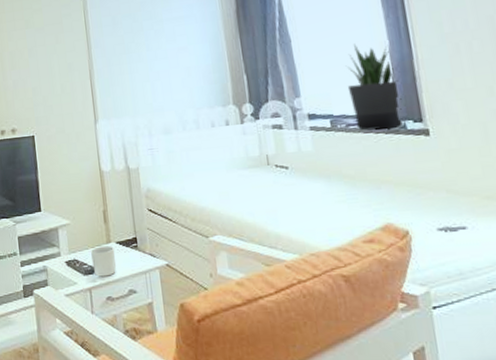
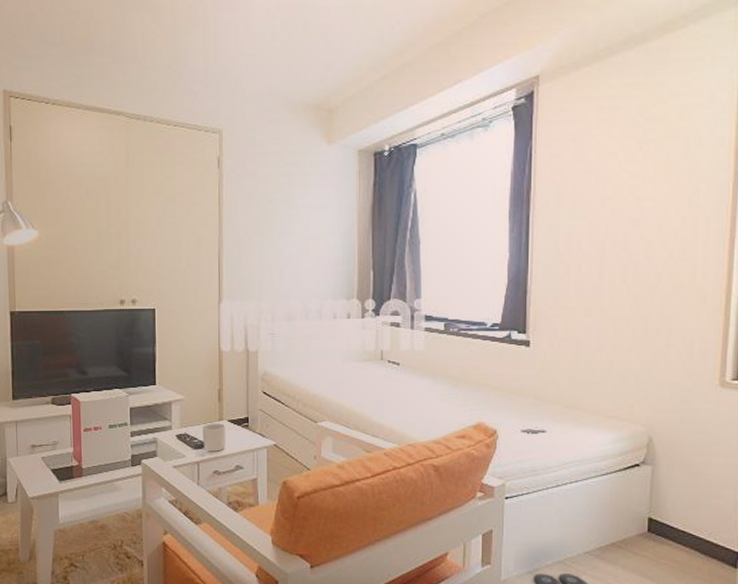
planter: present [347,43,403,131] -> none [465,252,511,338]

